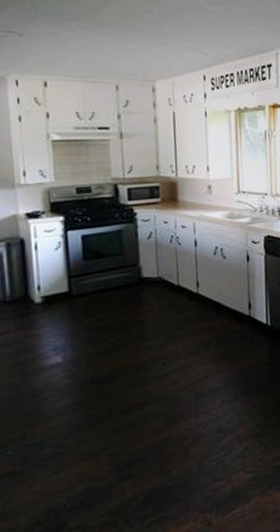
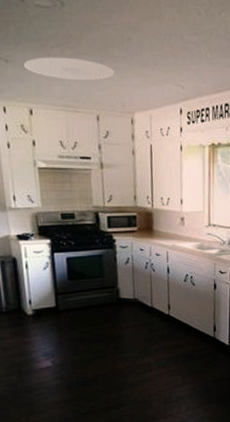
ceiling light: none [39,29,134,52] -> present [24,57,114,81]

